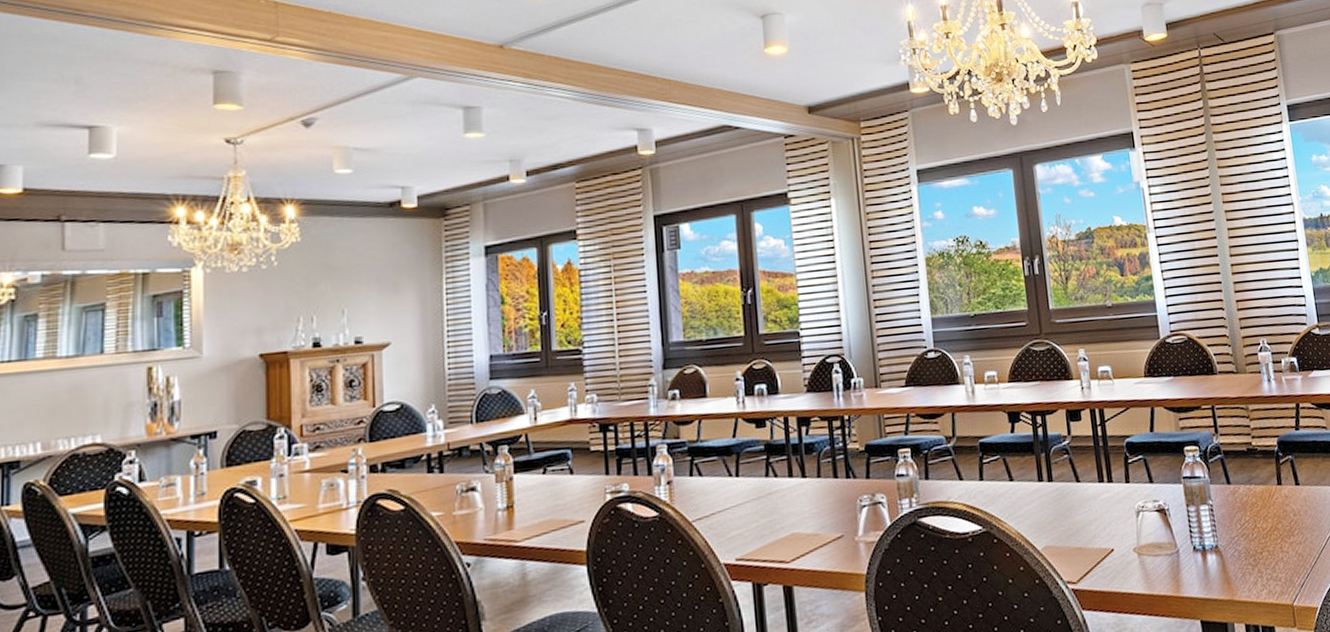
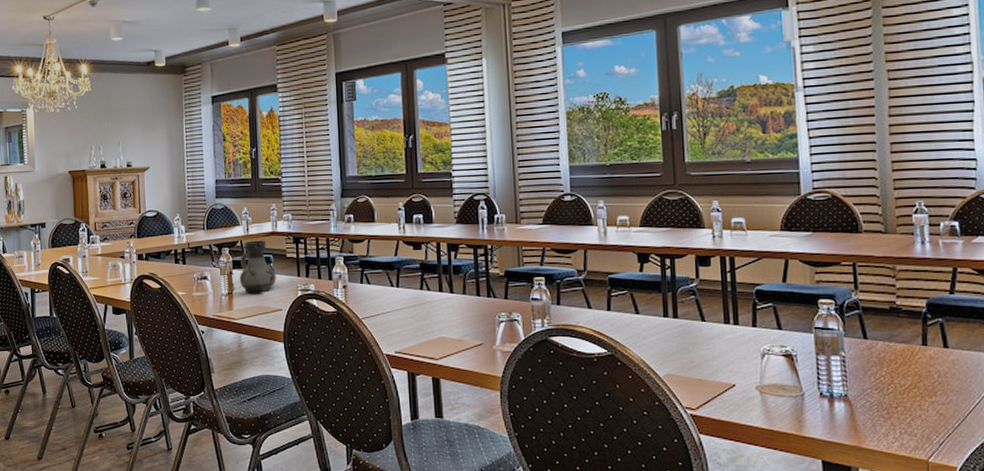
jug: none [523,431,576,505] -> present [239,240,276,295]

